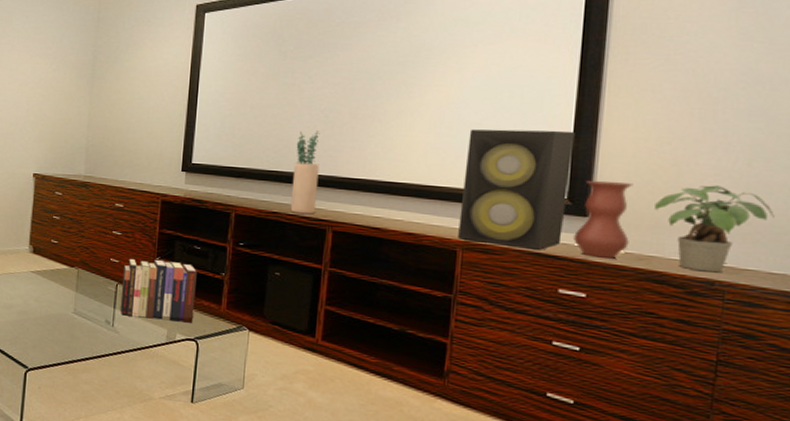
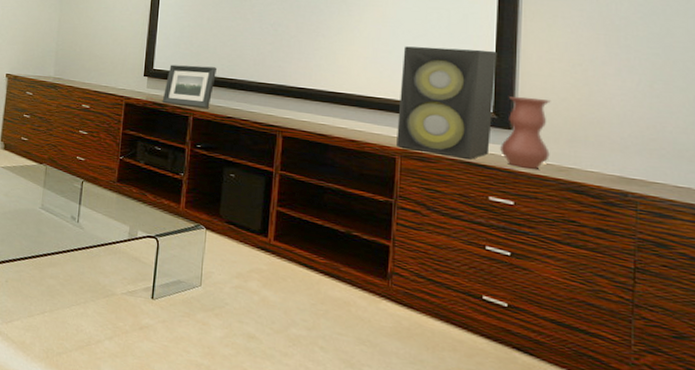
books: present [120,258,197,324] -> none [85,157,158,222]
picture frame: none [201,158,261,203] -> present [162,64,216,108]
vase: present [290,130,320,214] -> none [243,42,270,120]
potted plant: present [655,185,775,273] -> none [571,104,676,185]

